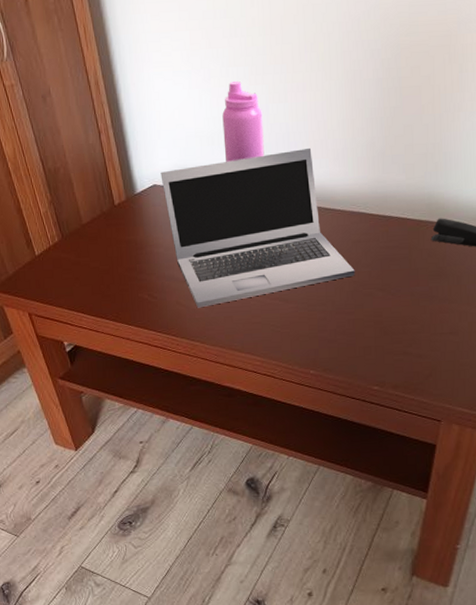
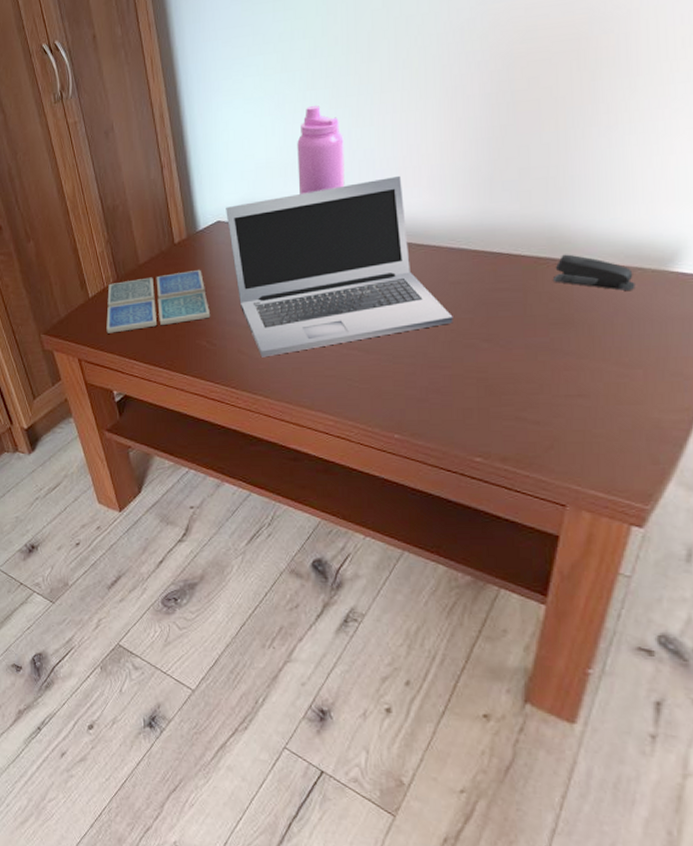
drink coaster: none [53,229,151,289] -> present [106,269,211,333]

